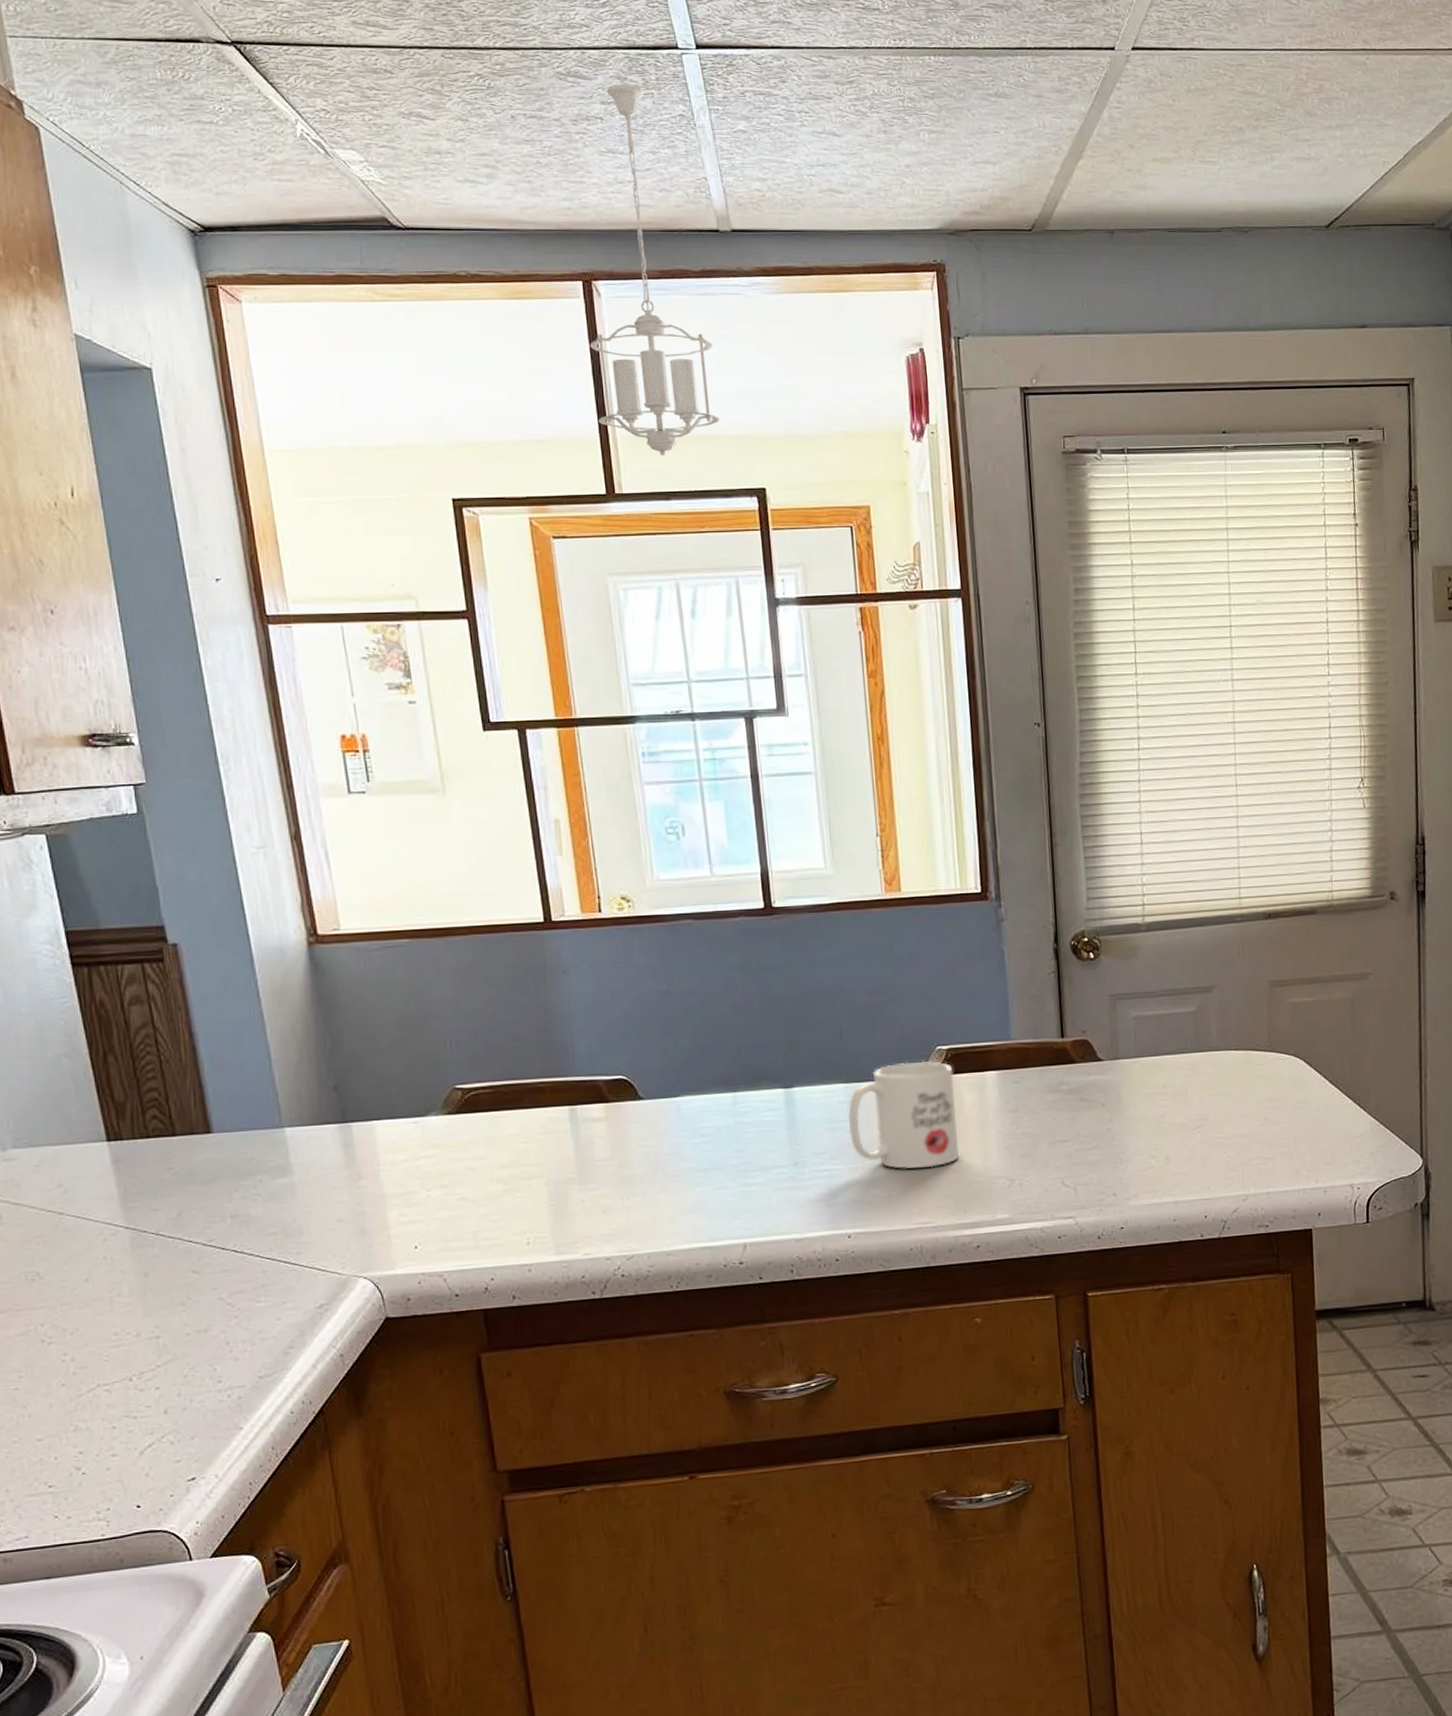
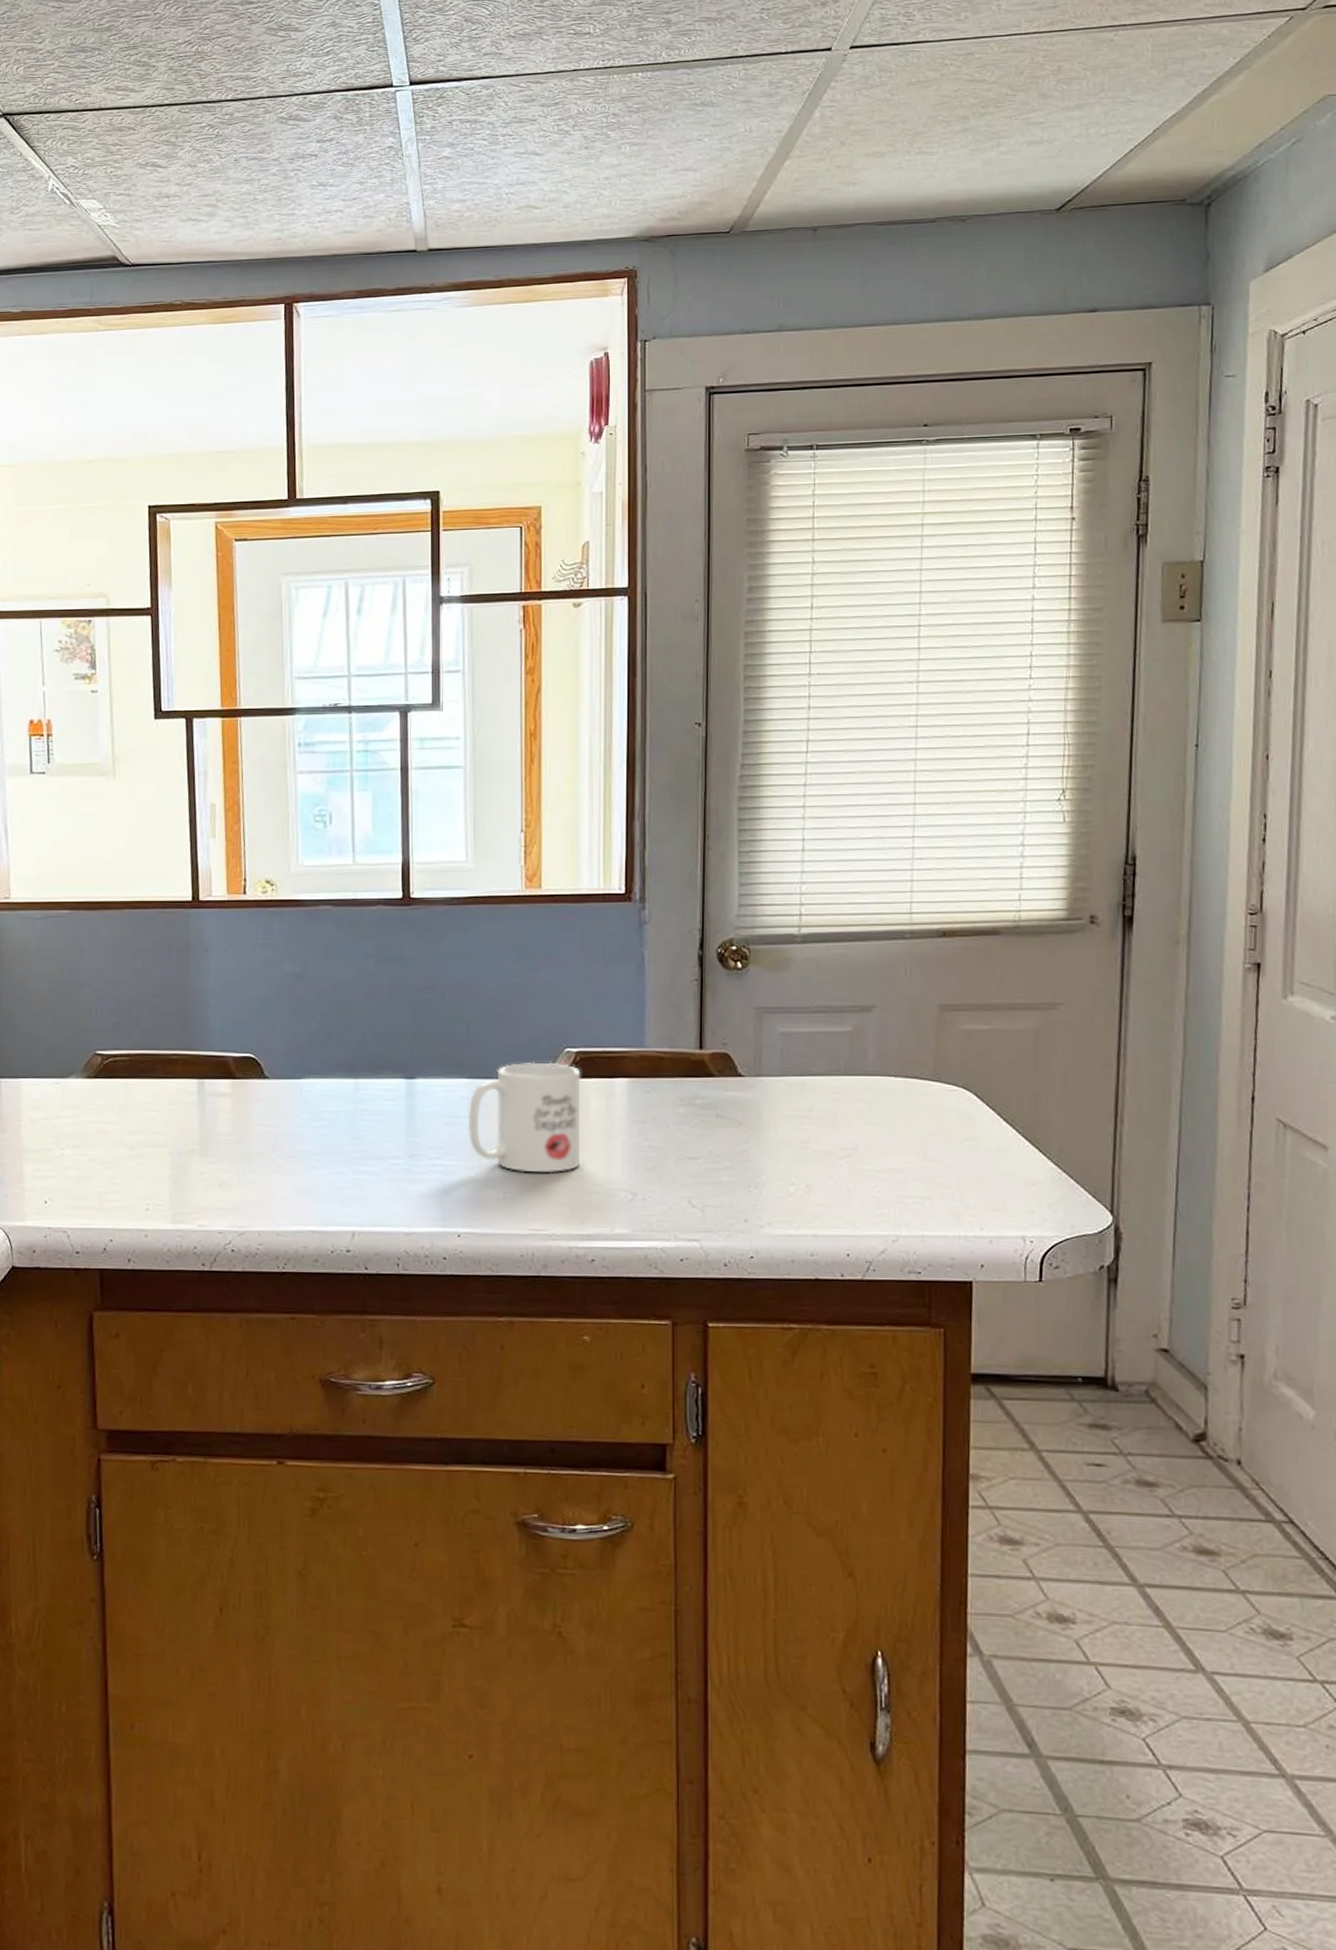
pendant light: present [589,83,720,456] -> none [285,122,401,462]

